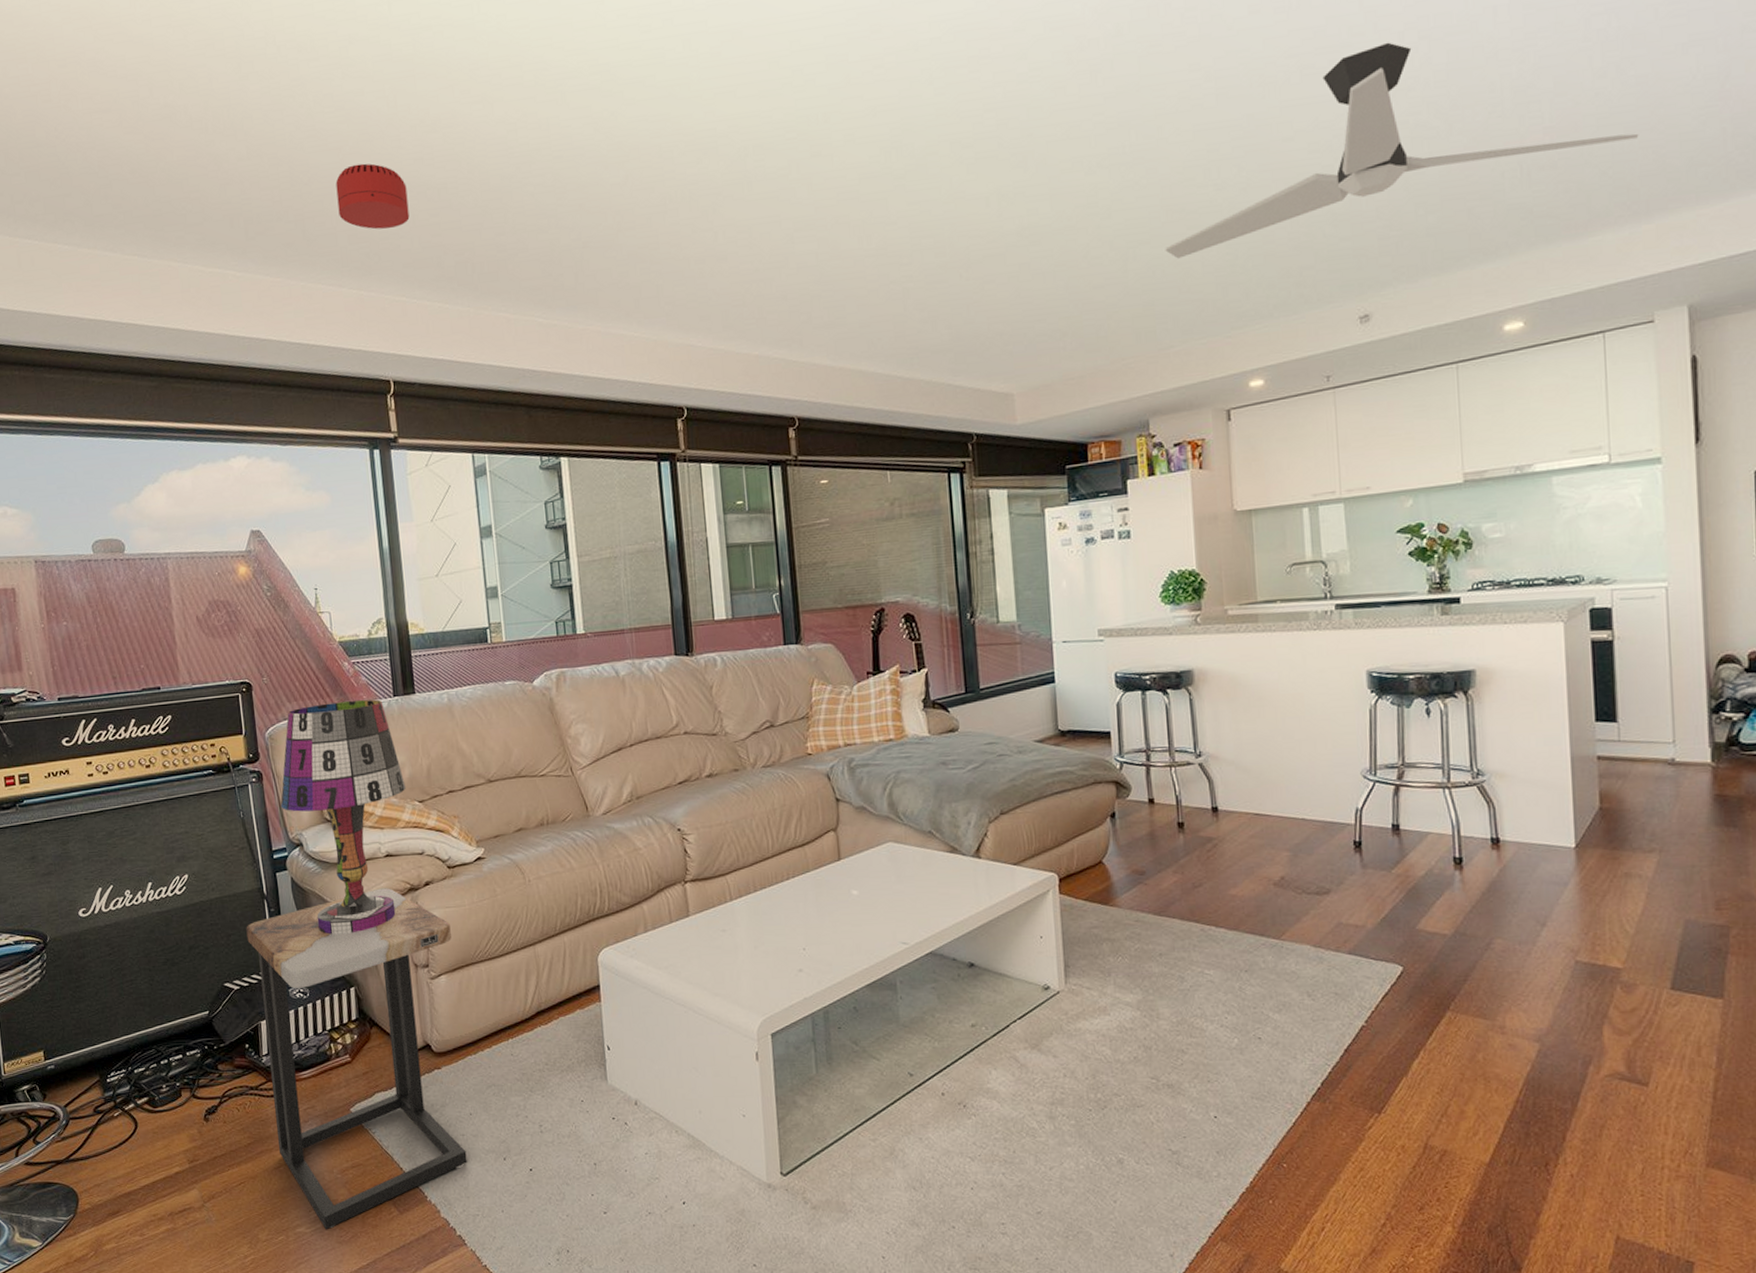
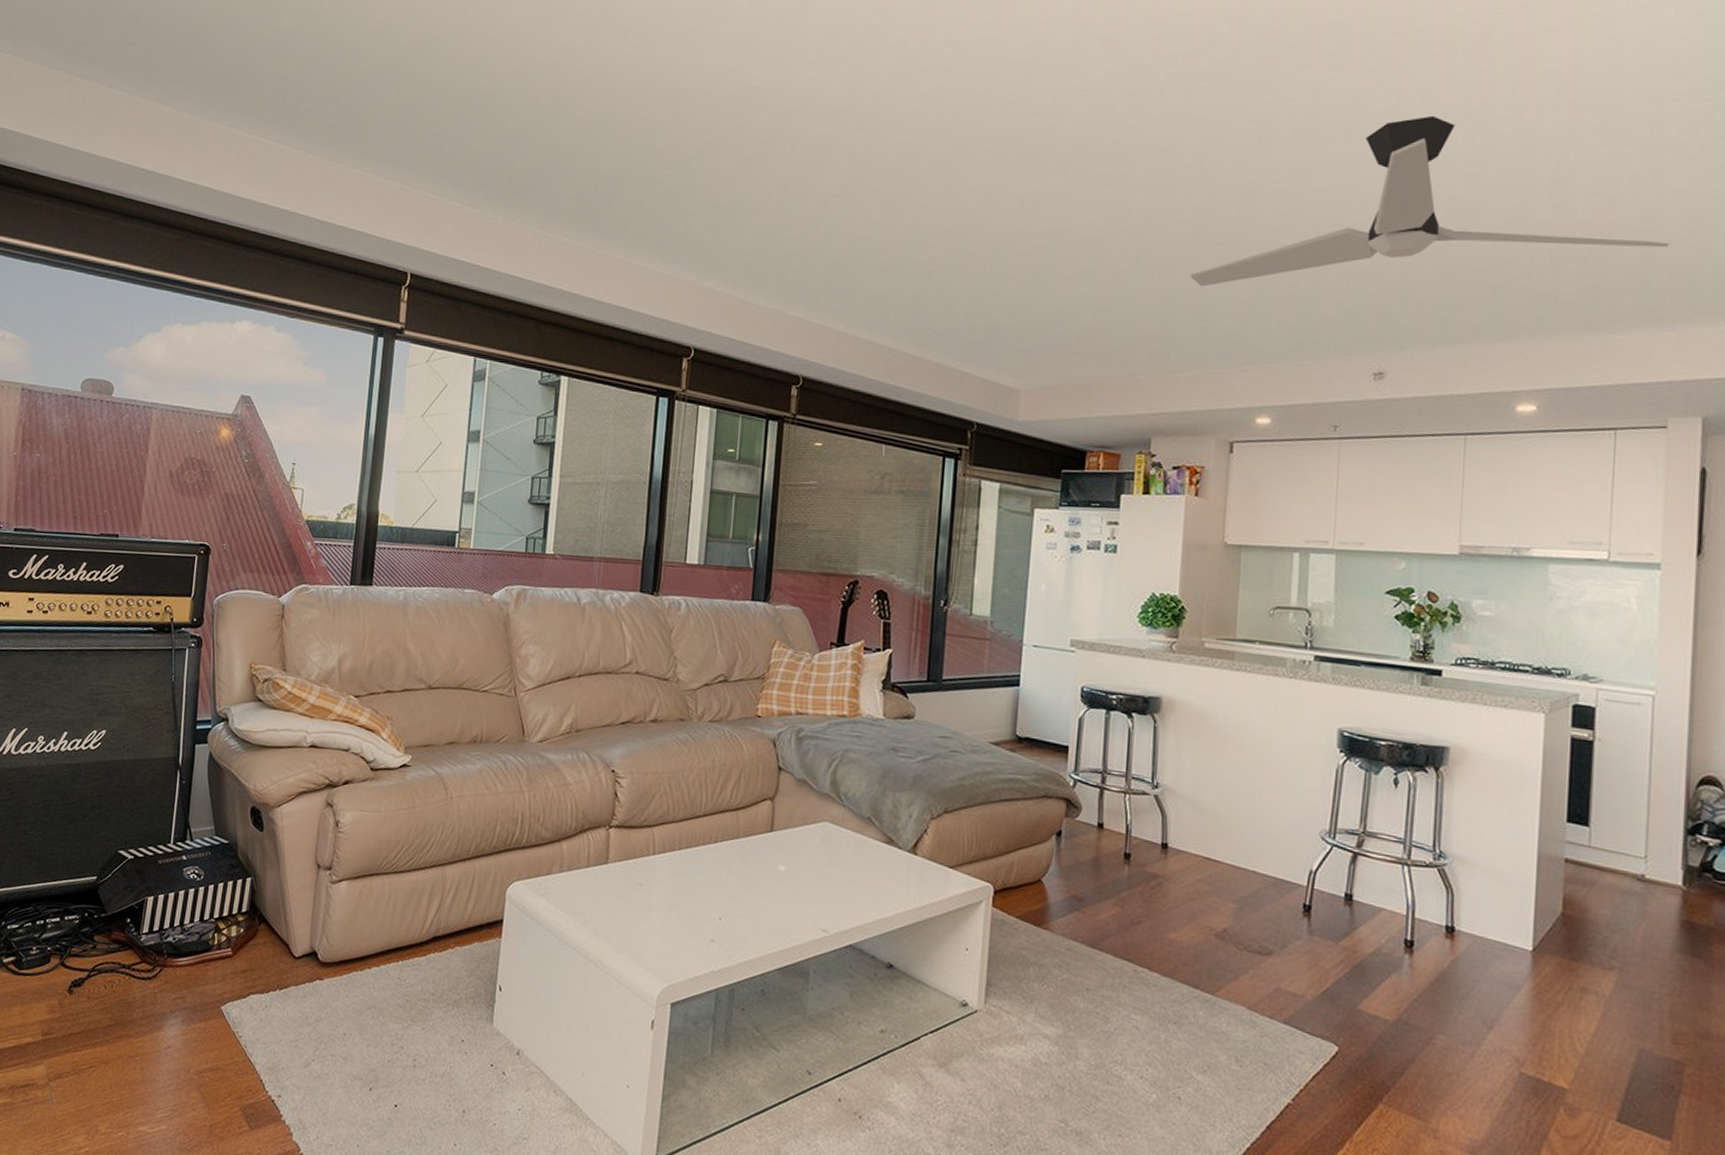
side table: present [246,888,467,1230] -> none [138,778,362,1134]
table lamp: present [280,699,406,935] -> none [214,579,345,821]
smoke detector: present [335,163,410,230] -> none [389,62,460,128]

